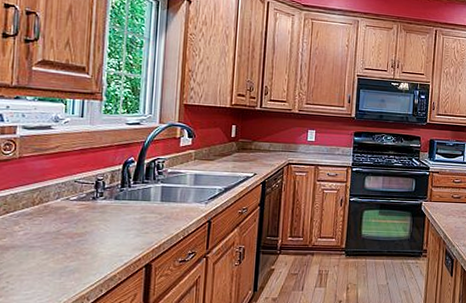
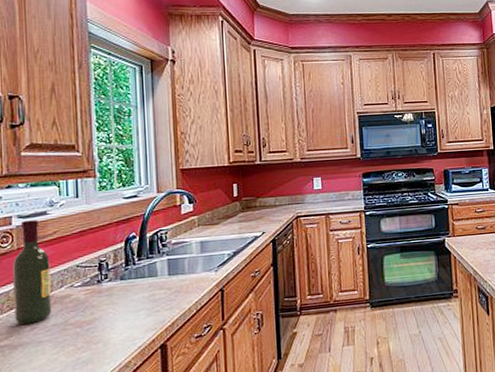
wine bottle: none [10,132,50,229] -> present [13,220,52,325]

